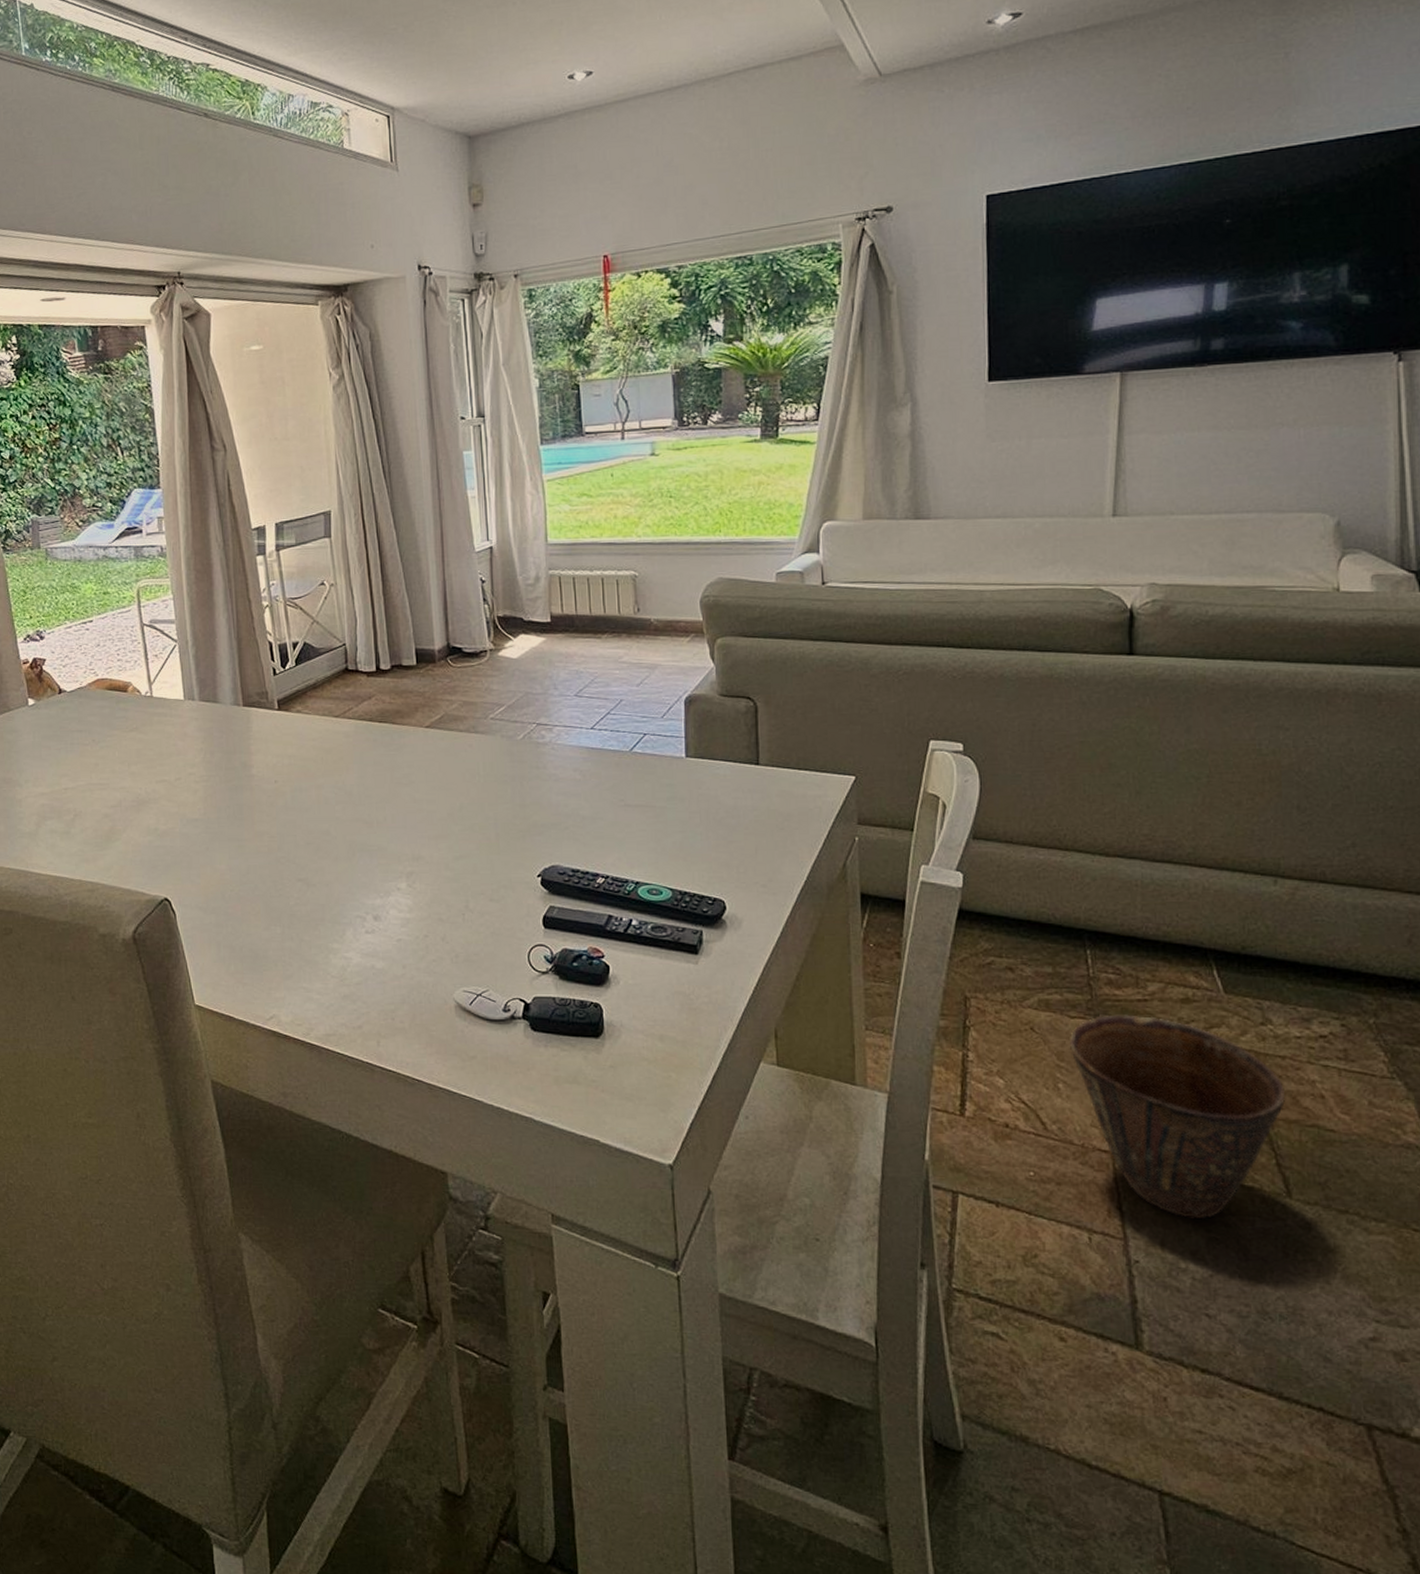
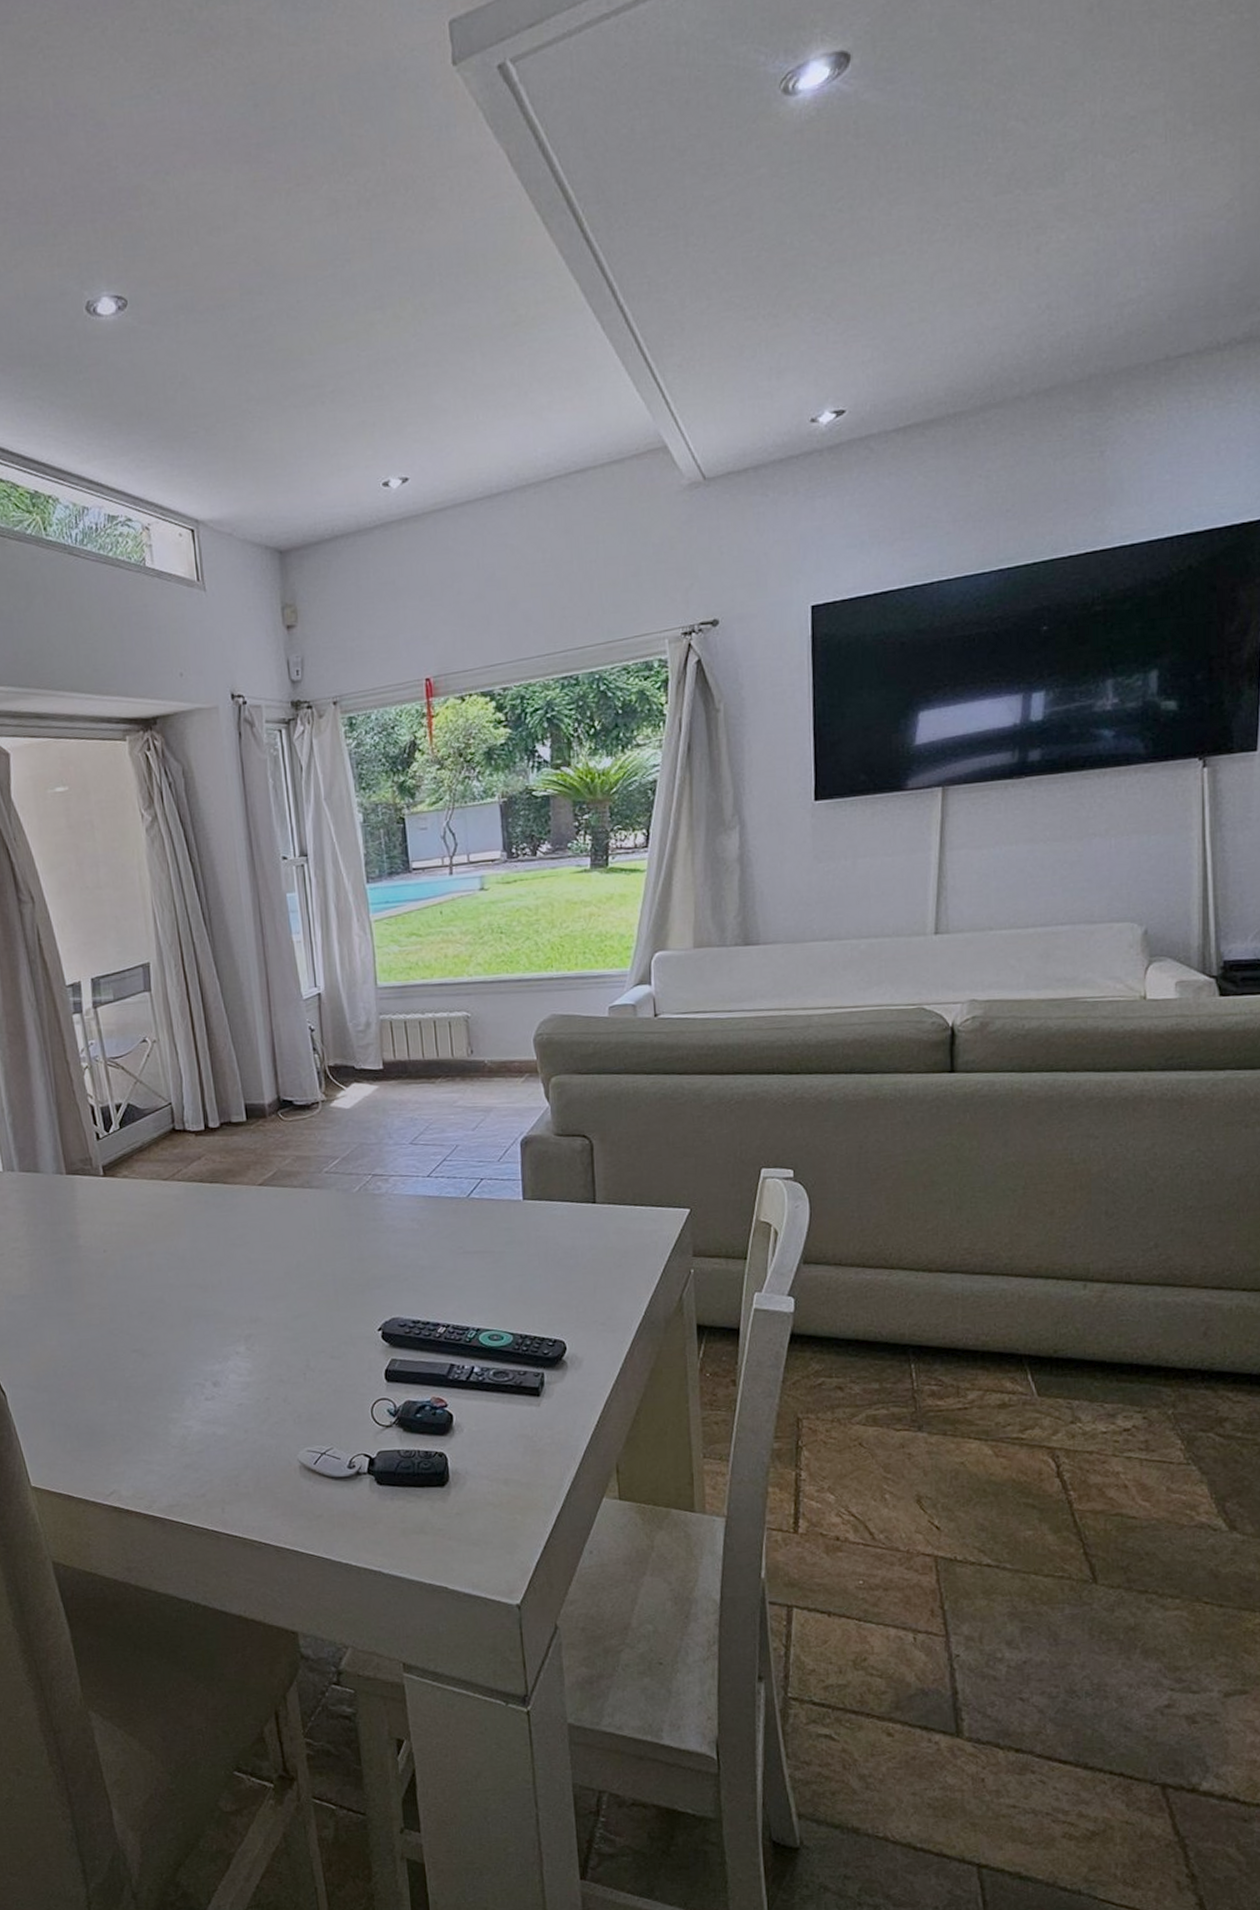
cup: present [1069,1014,1286,1219] -> none [895,1423,1093,1611]

